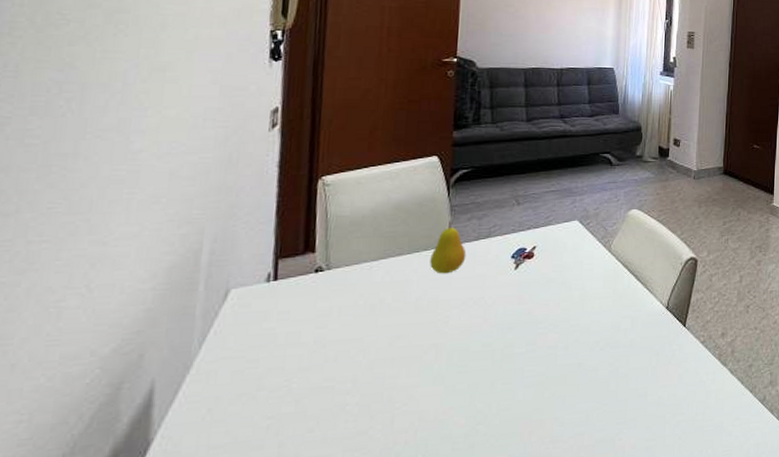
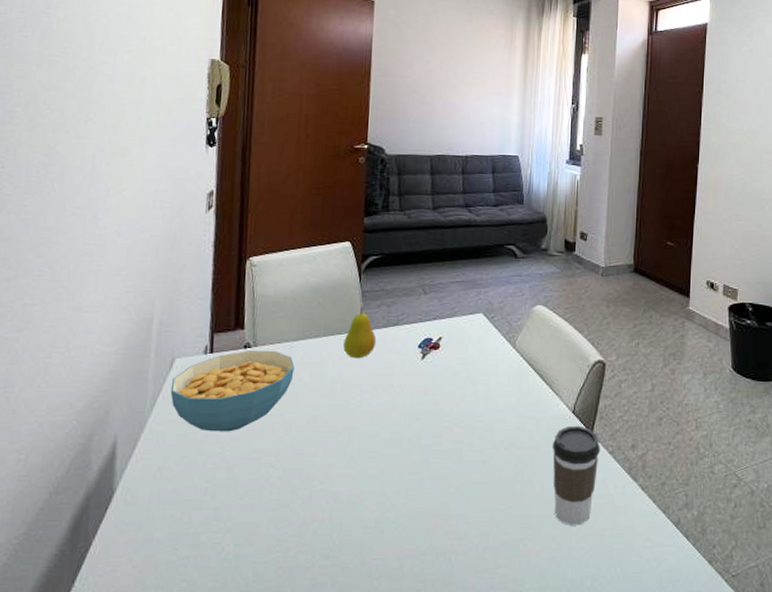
cereal bowl: none [224,273,374,365] -> present [170,351,295,432]
coffee cup: none [646,320,692,415] -> present [552,425,600,526]

